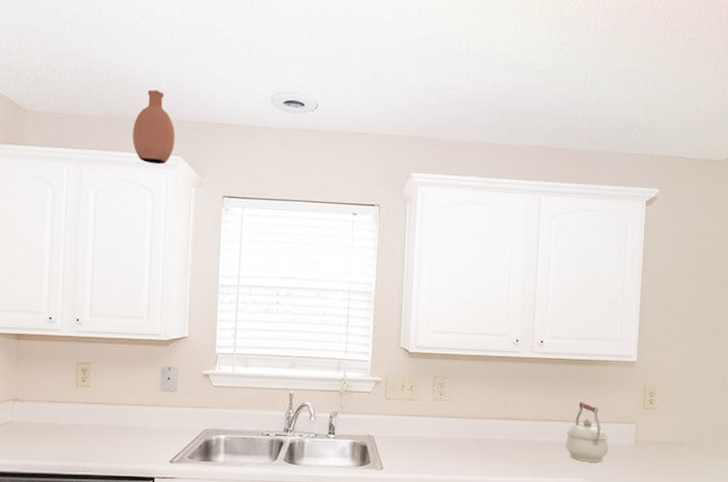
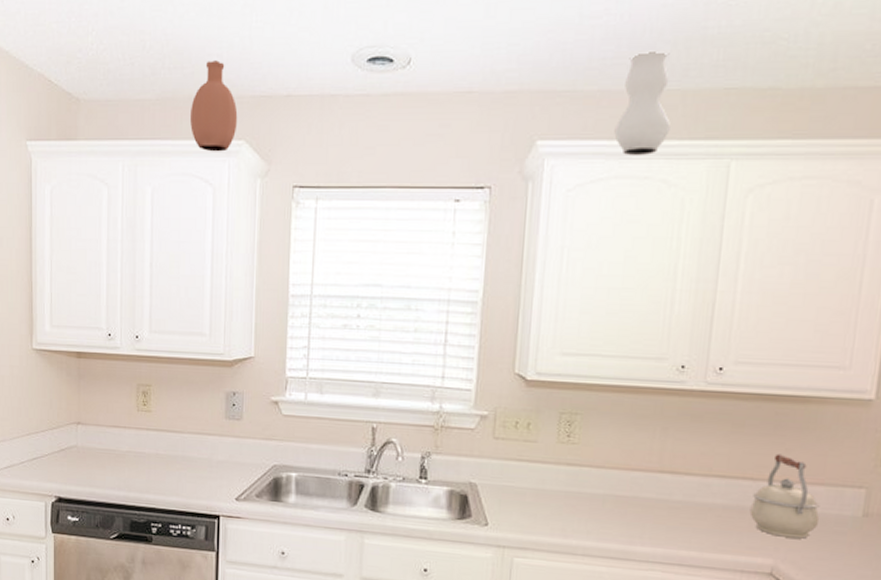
vase: none [465,117,502,189] -> present [614,52,671,156]

